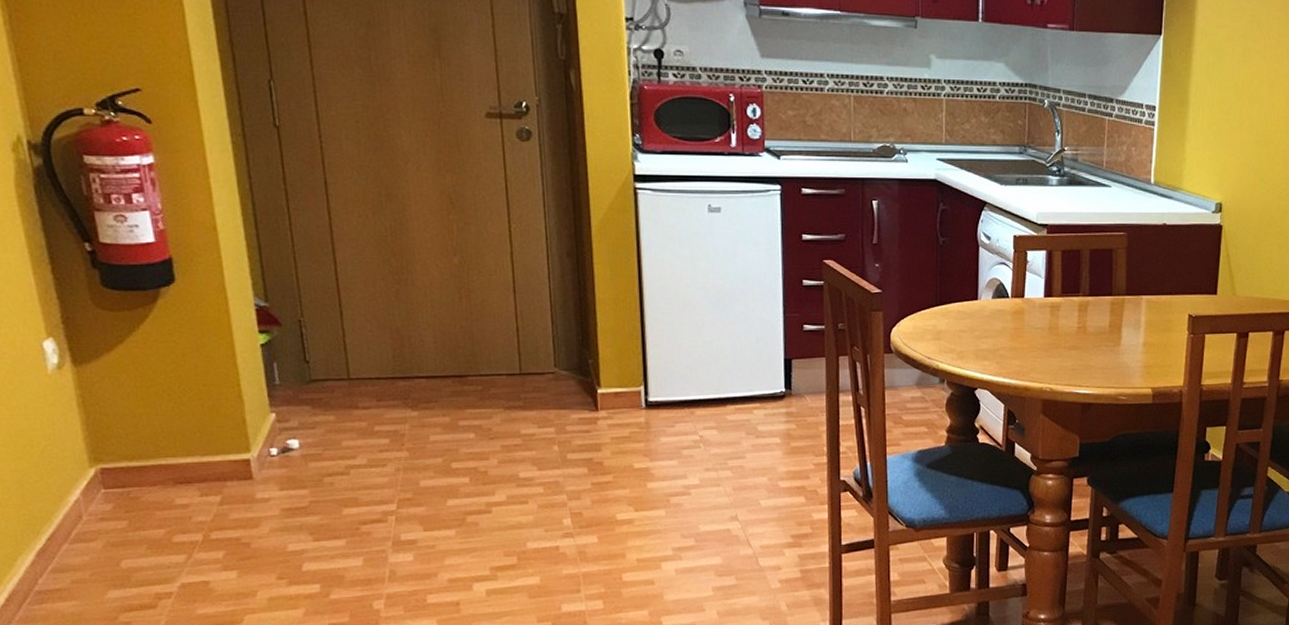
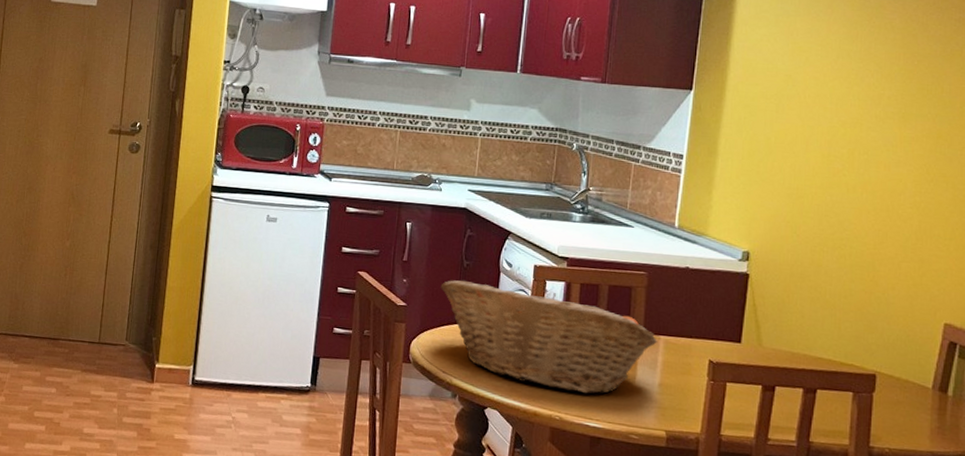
fruit basket: none [917,258,1140,362] -> present [440,280,657,394]

